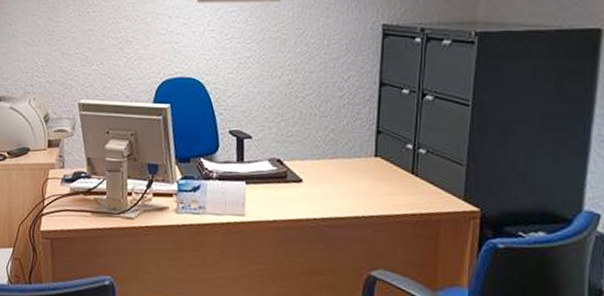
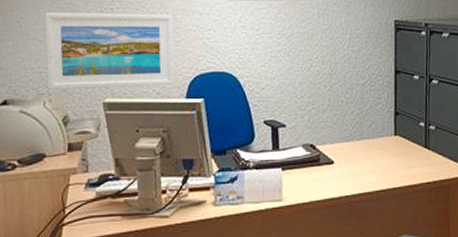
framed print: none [31,16,144,90] -> present [44,12,174,89]

